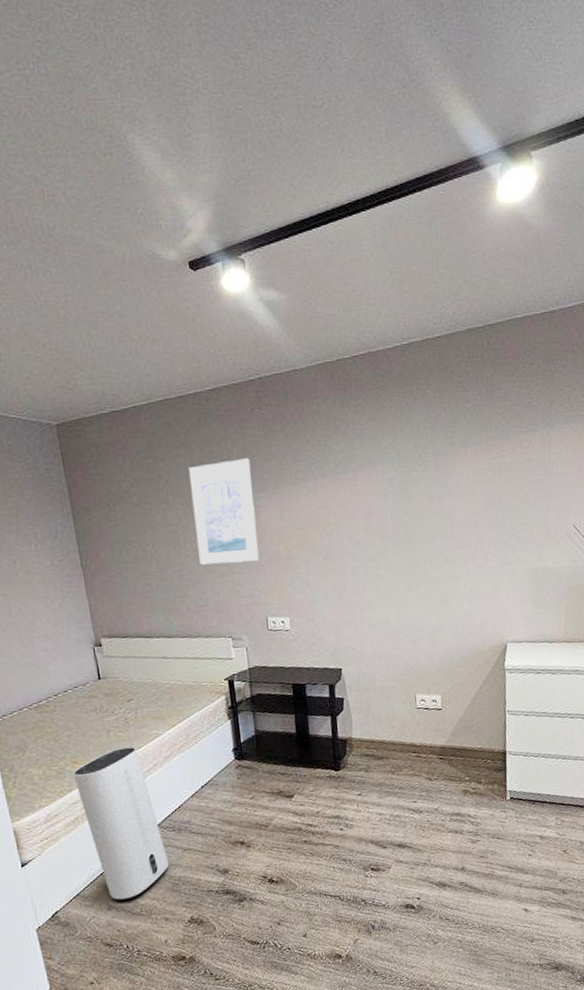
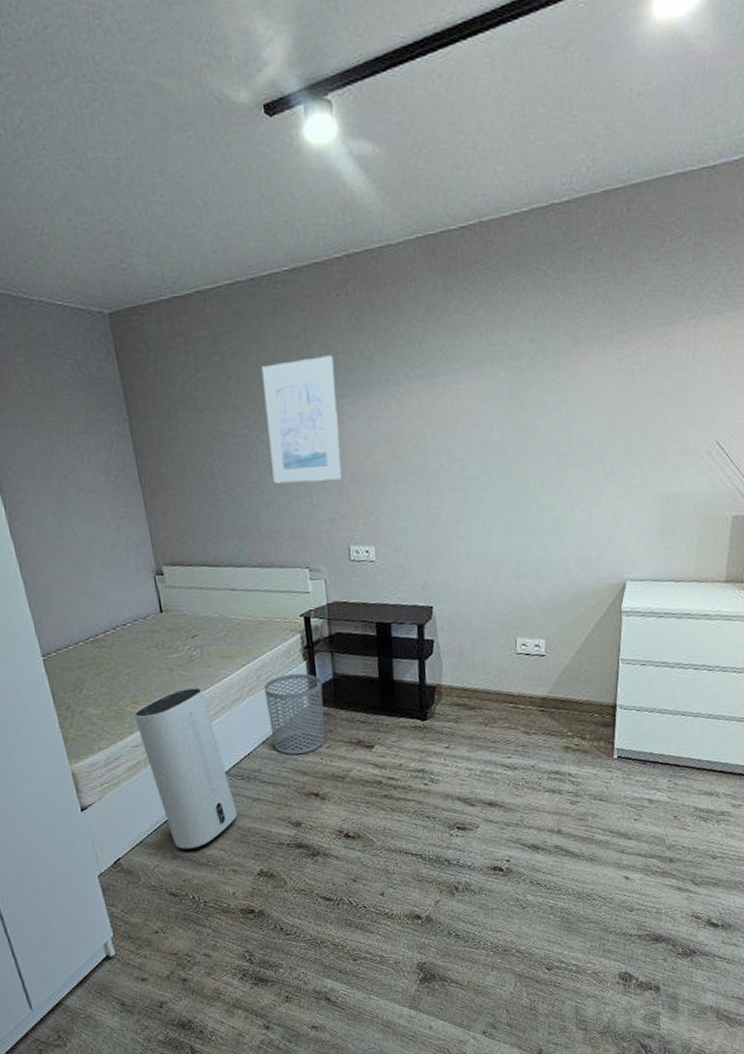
waste bin: none [193,731,249,806] -> present [264,673,325,755]

